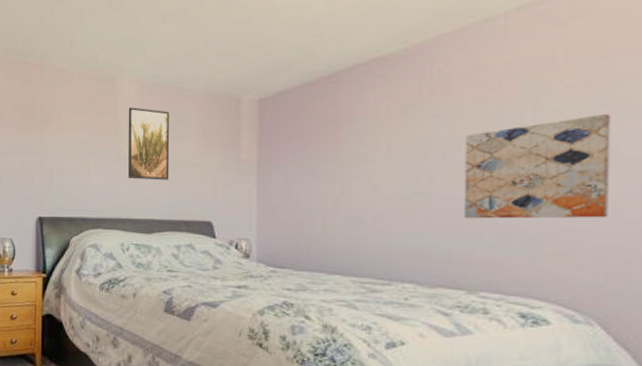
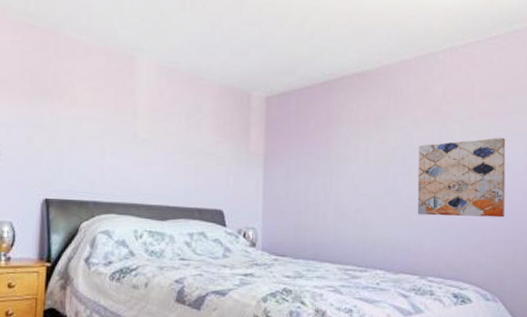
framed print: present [127,107,170,180] -> none [143,90,187,167]

